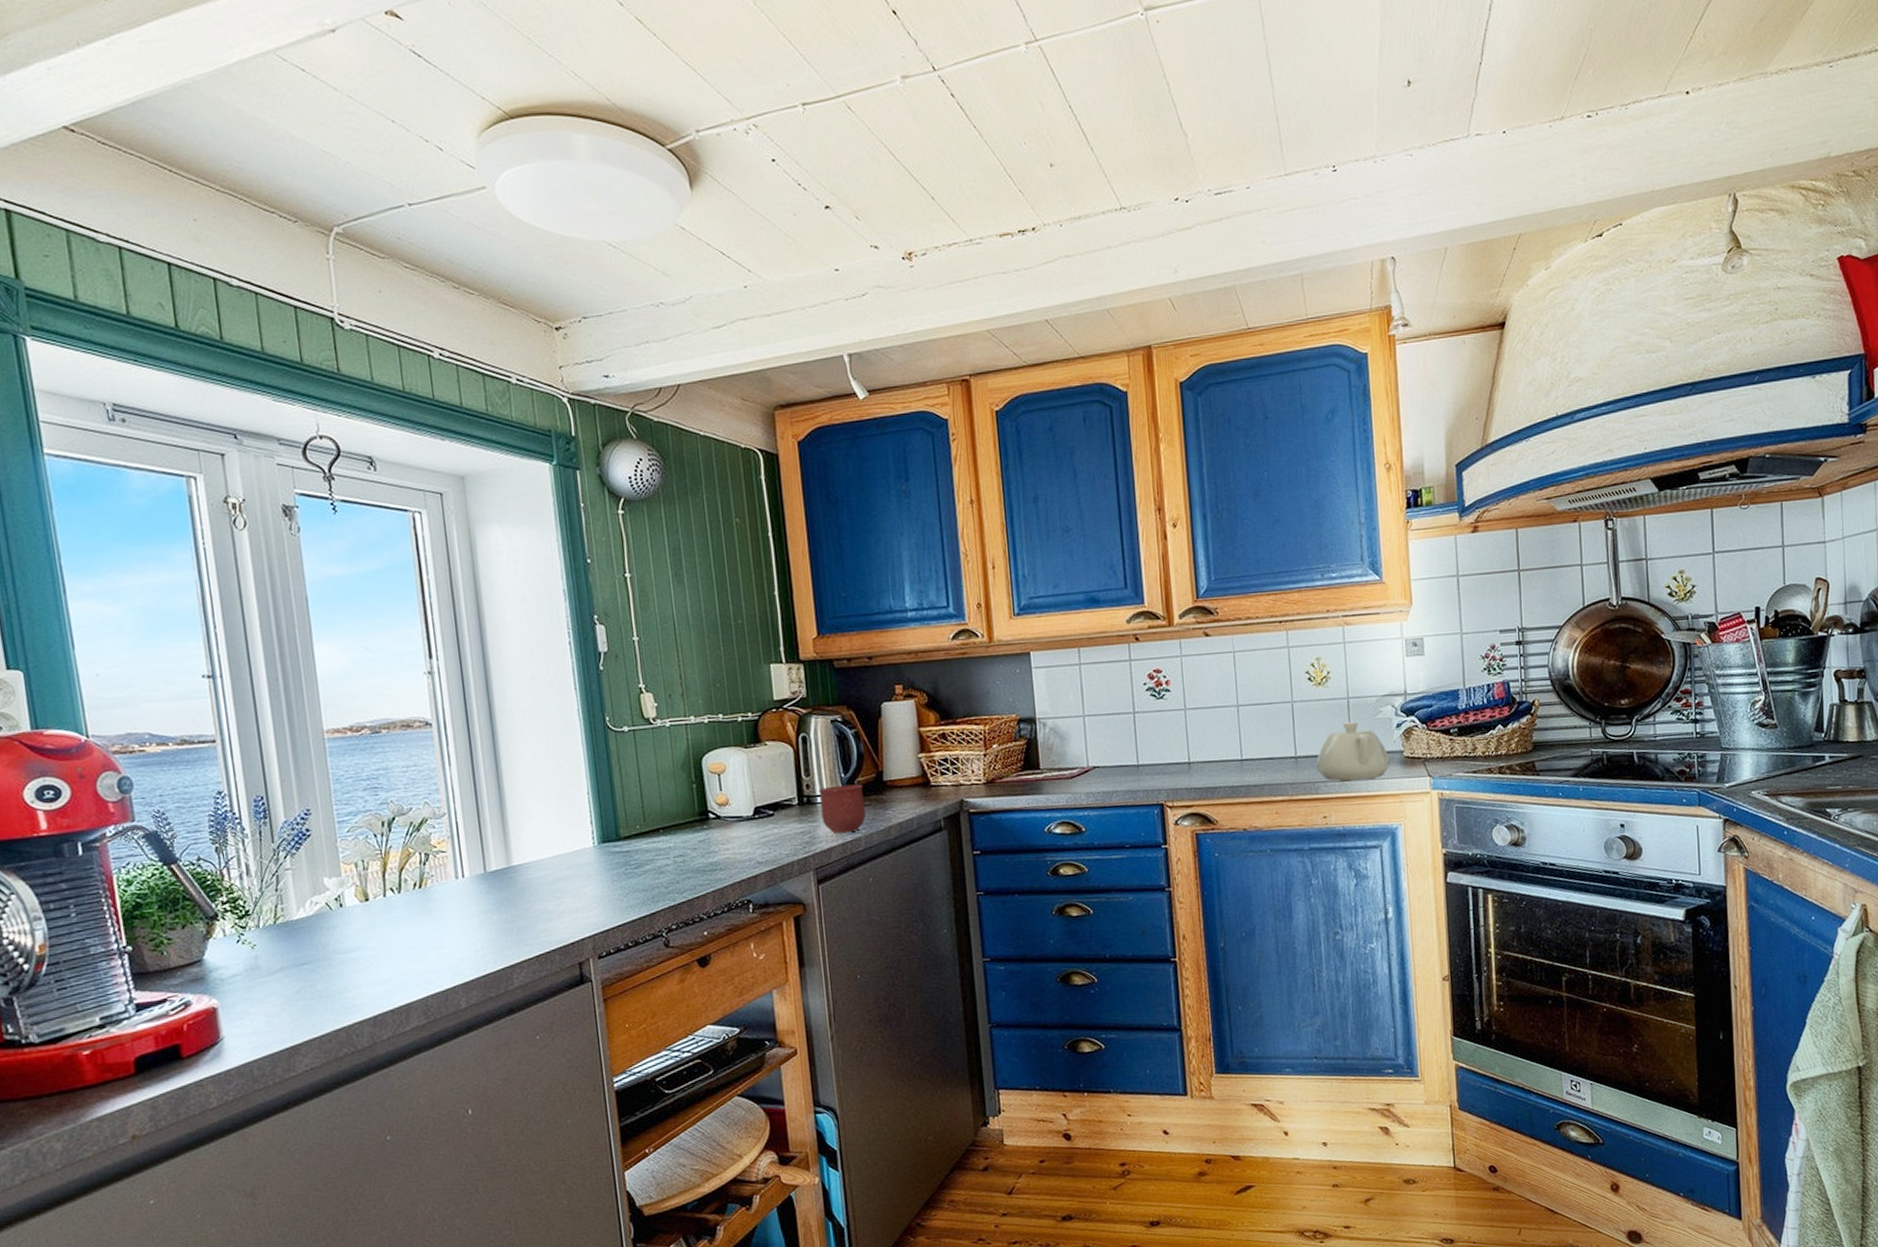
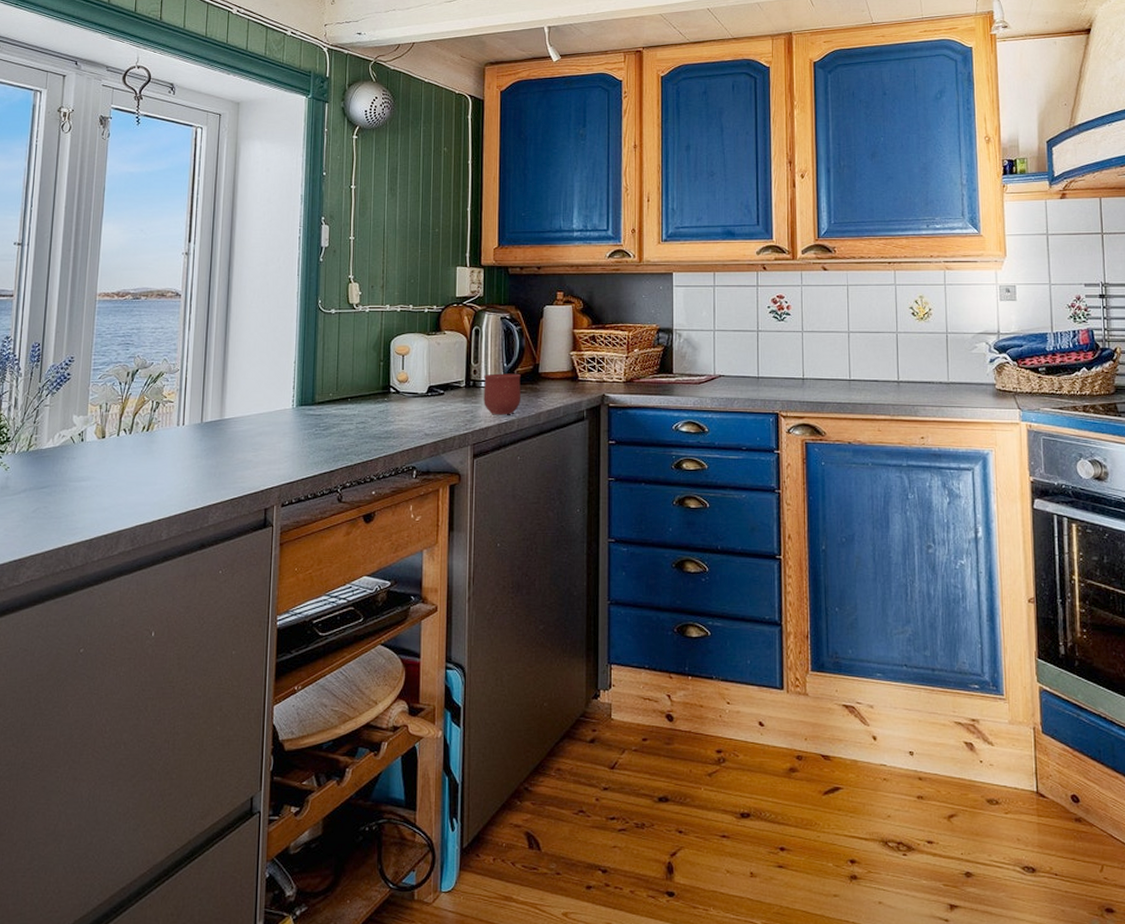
teapot: present [1316,721,1390,782] -> none [916,354,983,407]

